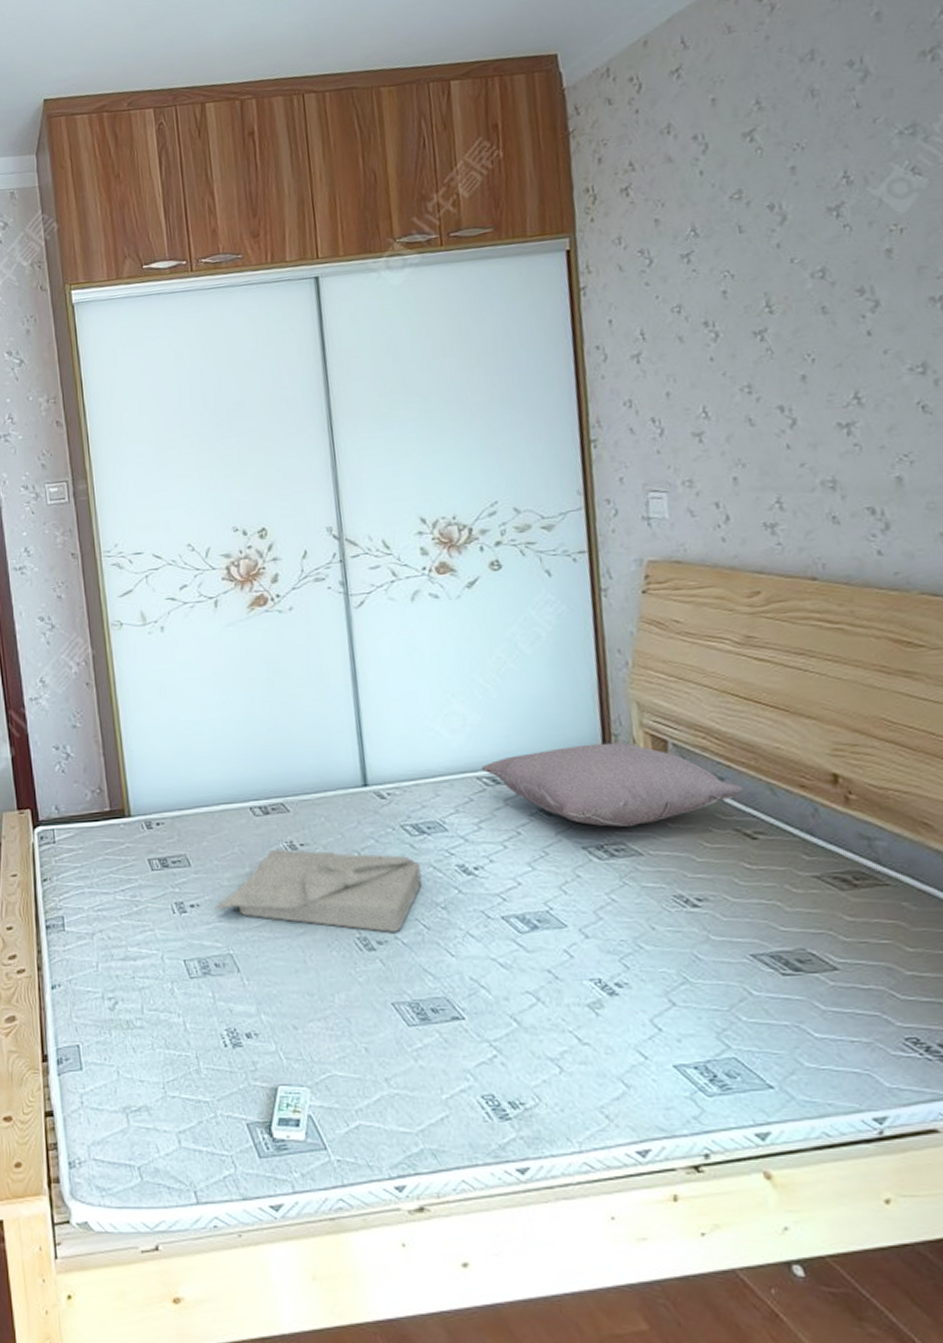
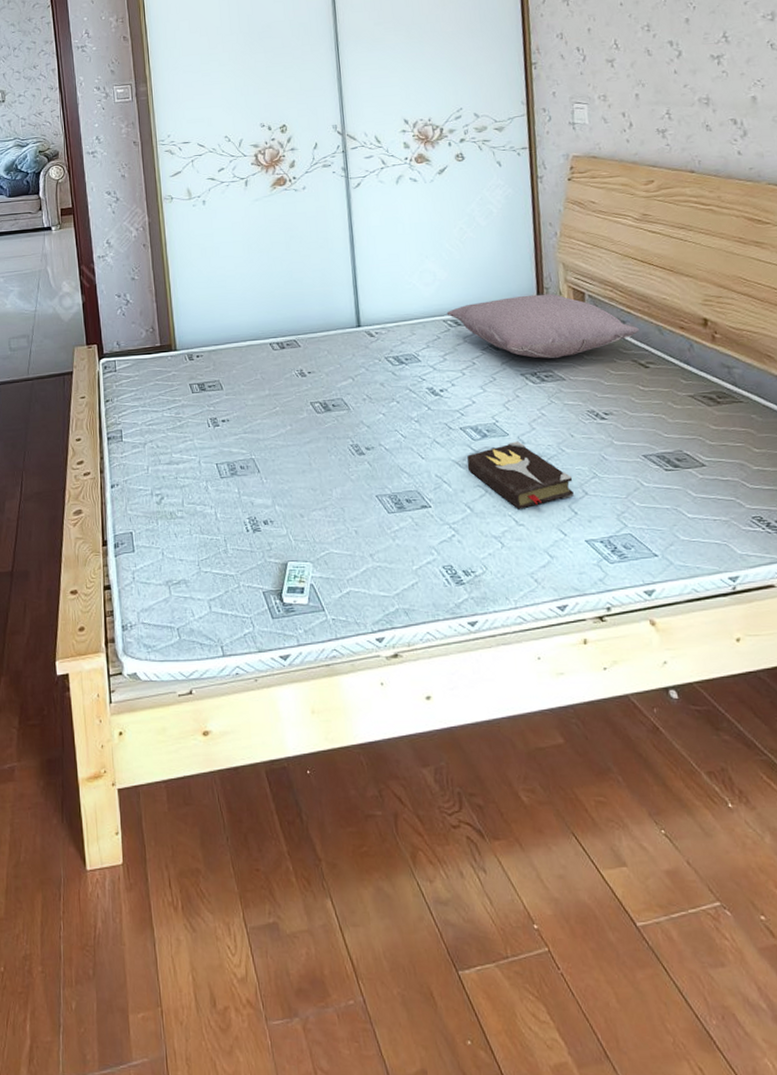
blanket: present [214,848,422,932] -> none [241,375,401,441]
hardback book: none [511,935,657,1024] -> present [467,441,574,510]

